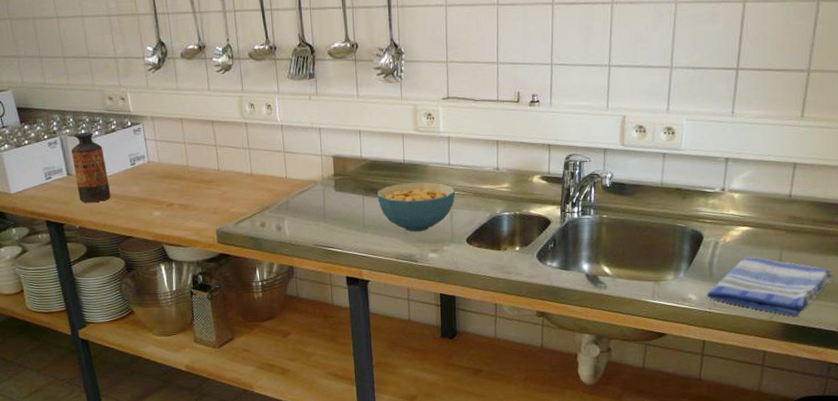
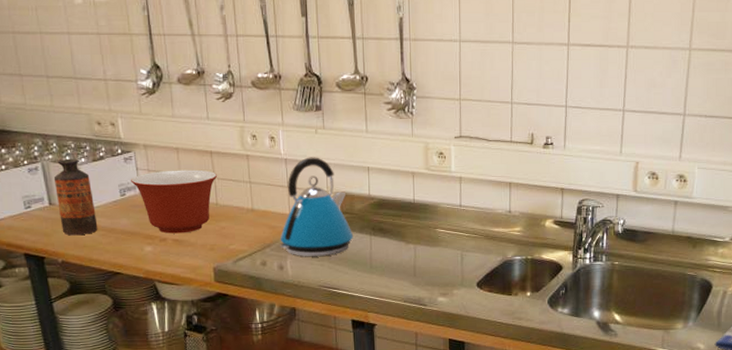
mixing bowl: none [139,138,219,199] -> present [130,169,218,234]
kettle: none [277,122,347,217] -> present [280,157,354,256]
cereal bowl: present [377,182,456,232] -> none [386,223,467,275]

